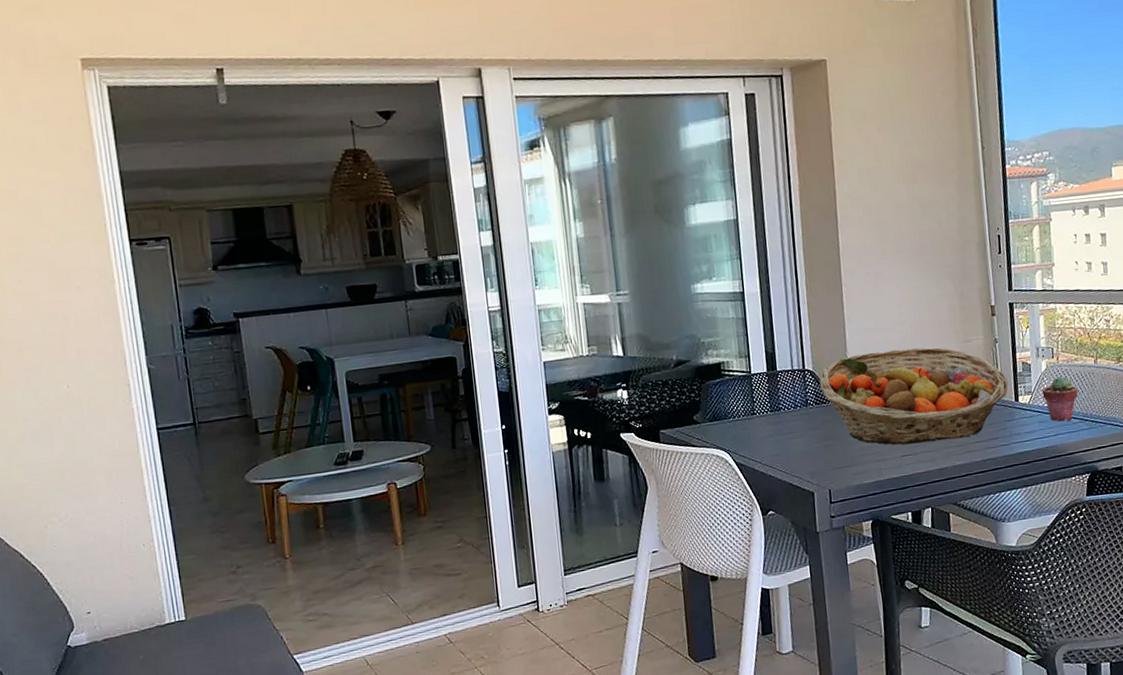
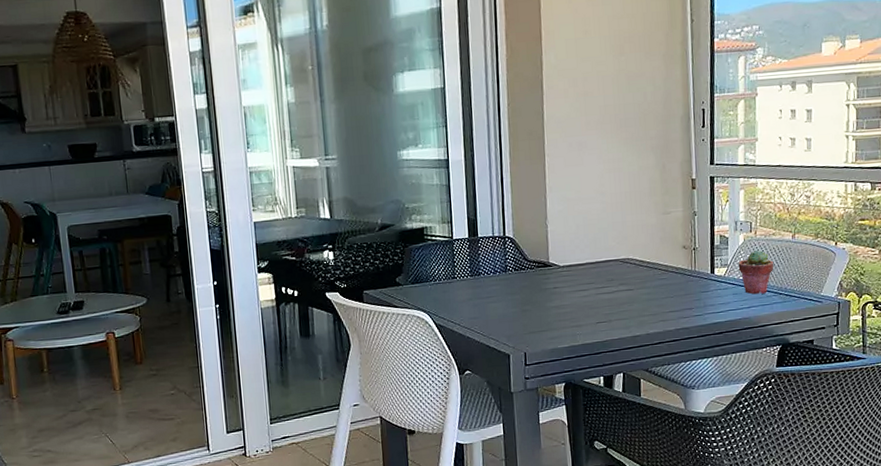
fruit basket: present [819,347,1009,445] -> none [519,218,705,312]

